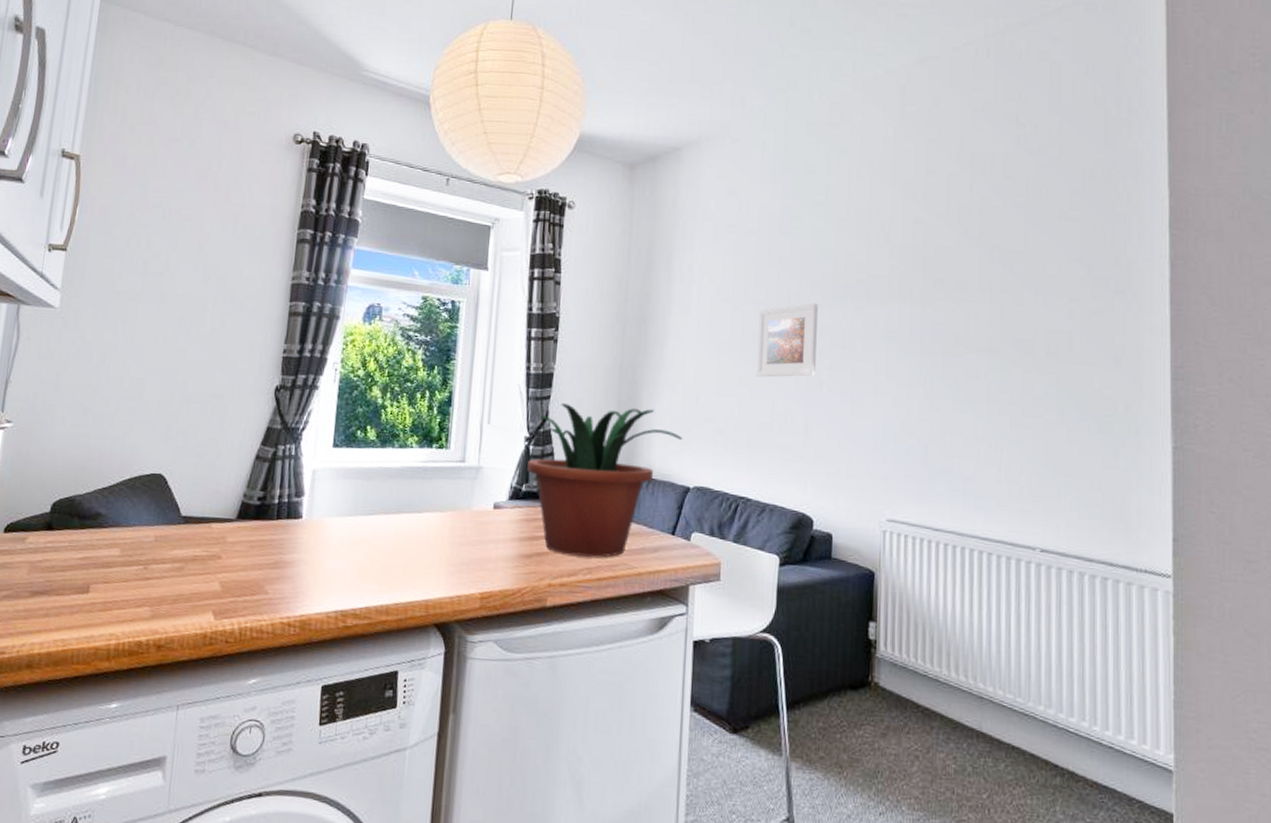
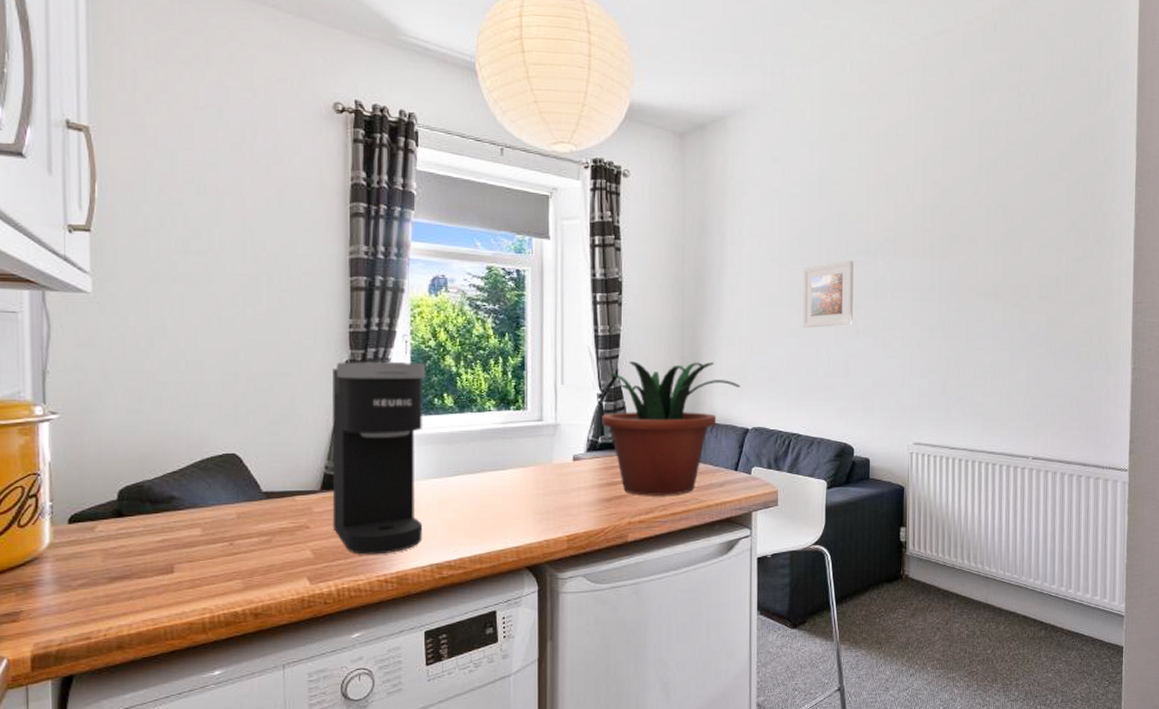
coffee maker: none [243,387,352,594] -> present [332,362,425,555]

